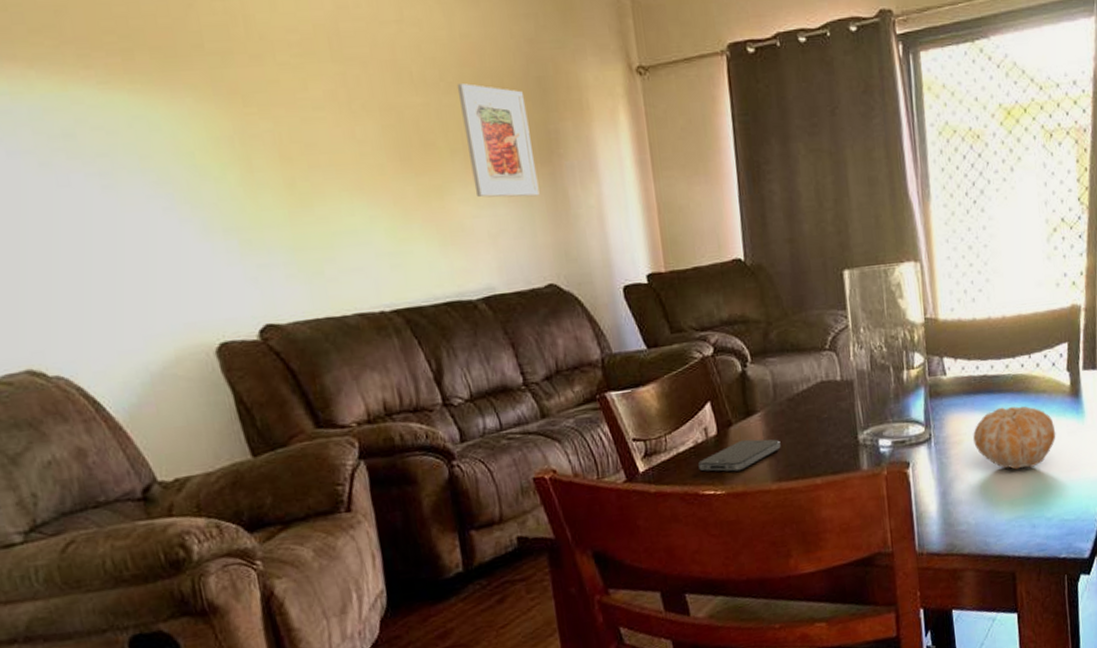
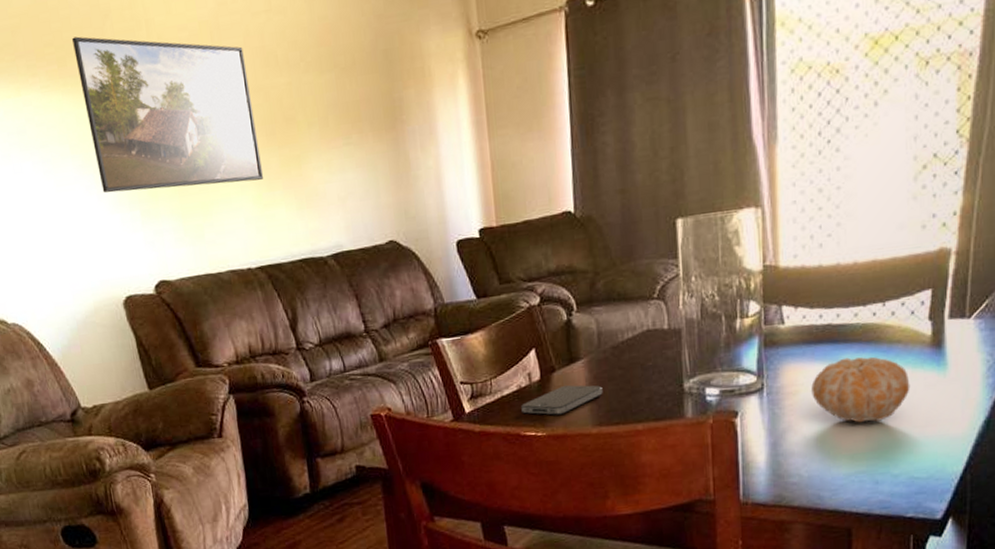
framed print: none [142,26,399,217] -> present [72,36,264,193]
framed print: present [456,83,540,198] -> none [314,61,384,164]

